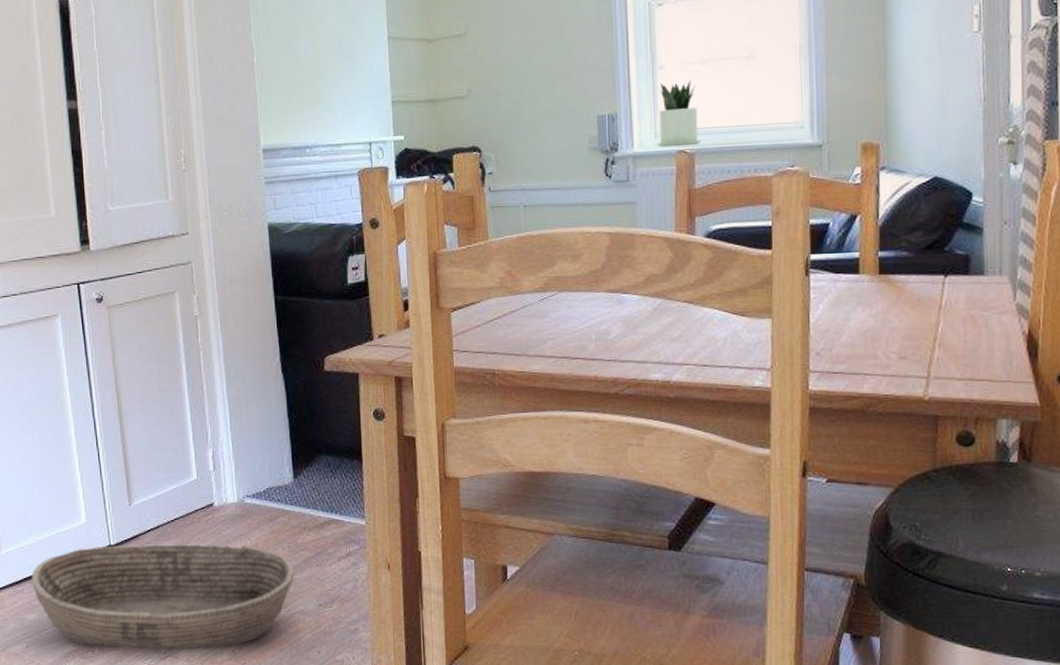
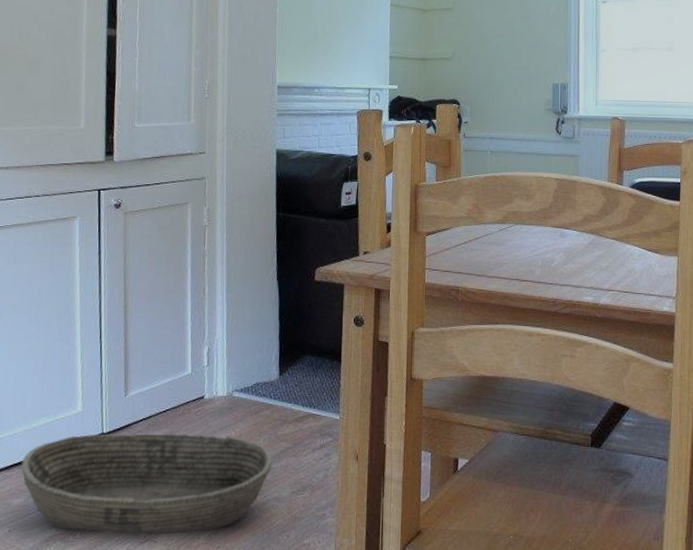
planter: present [656,81,701,148] -> none [596,63,631,114]

